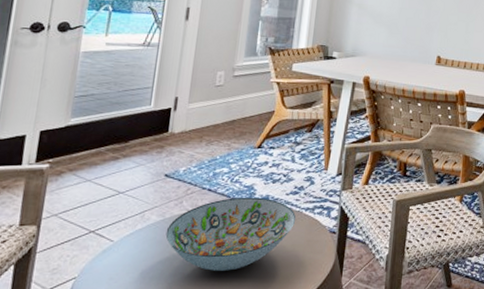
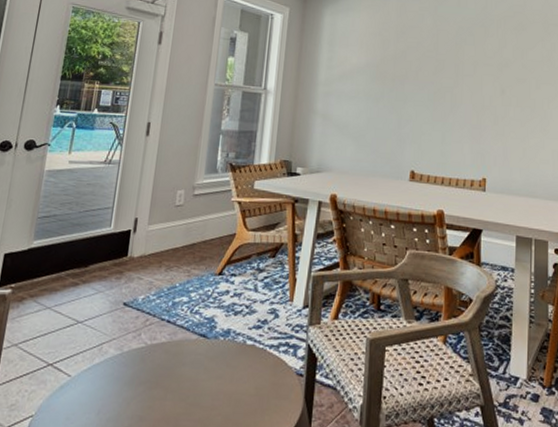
decorative bowl: present [165,197,296,271] -> none [123,330,260,416]

